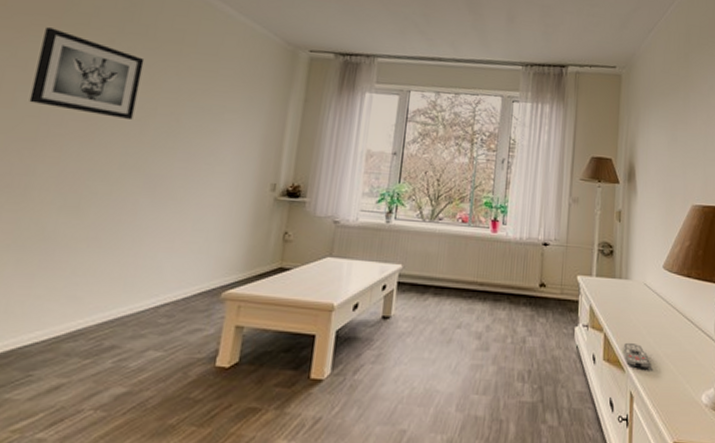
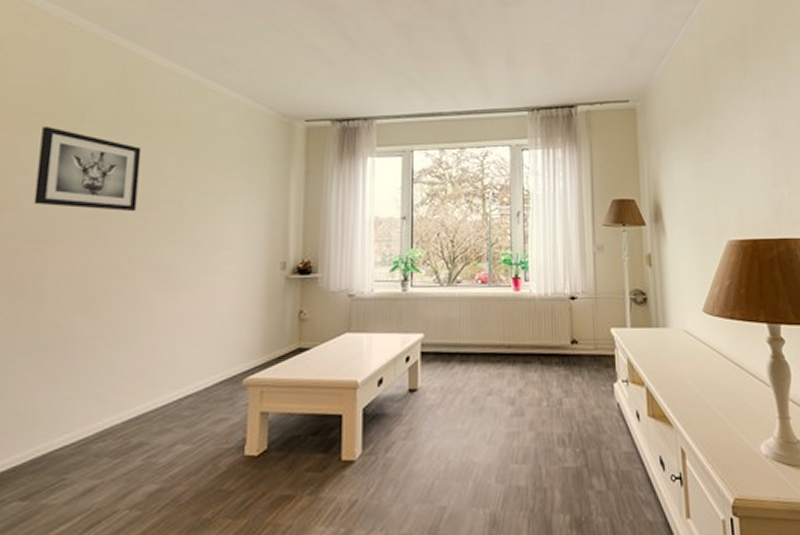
remote control: present [623,342,650,369] -> none [668,394,700,423]

